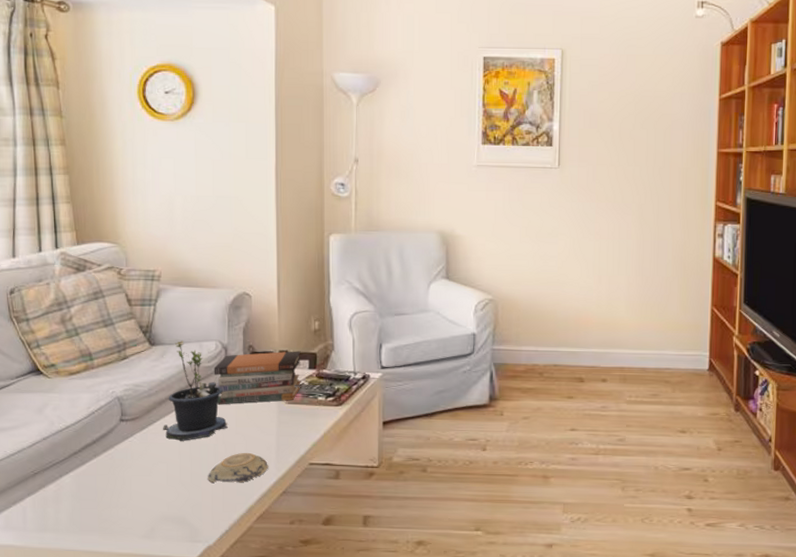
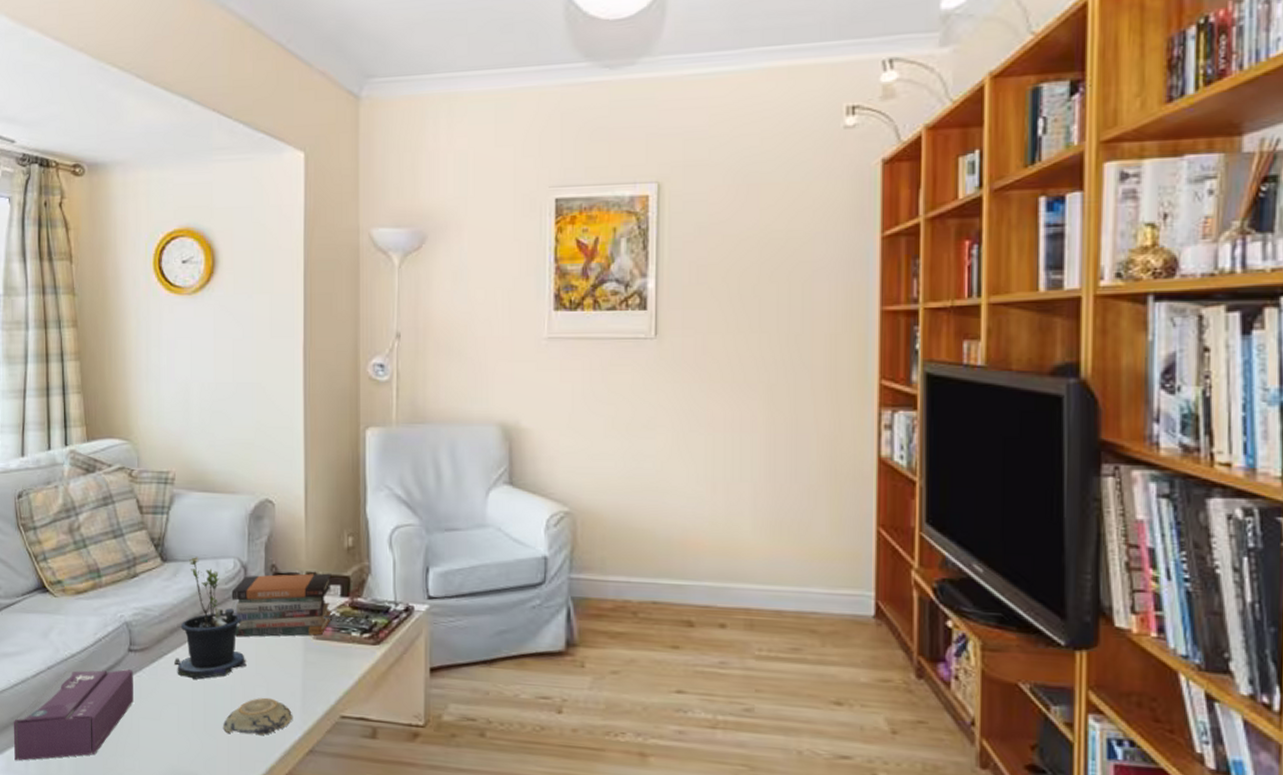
tissue box: none [10,435,126,519] -> present [13,668,133,761]

